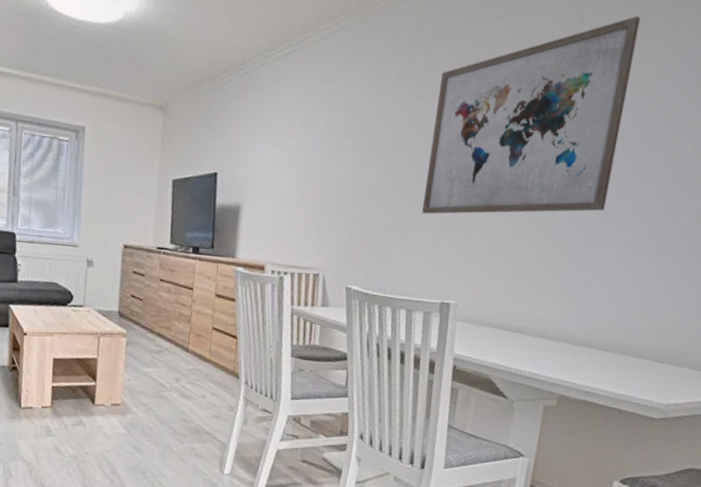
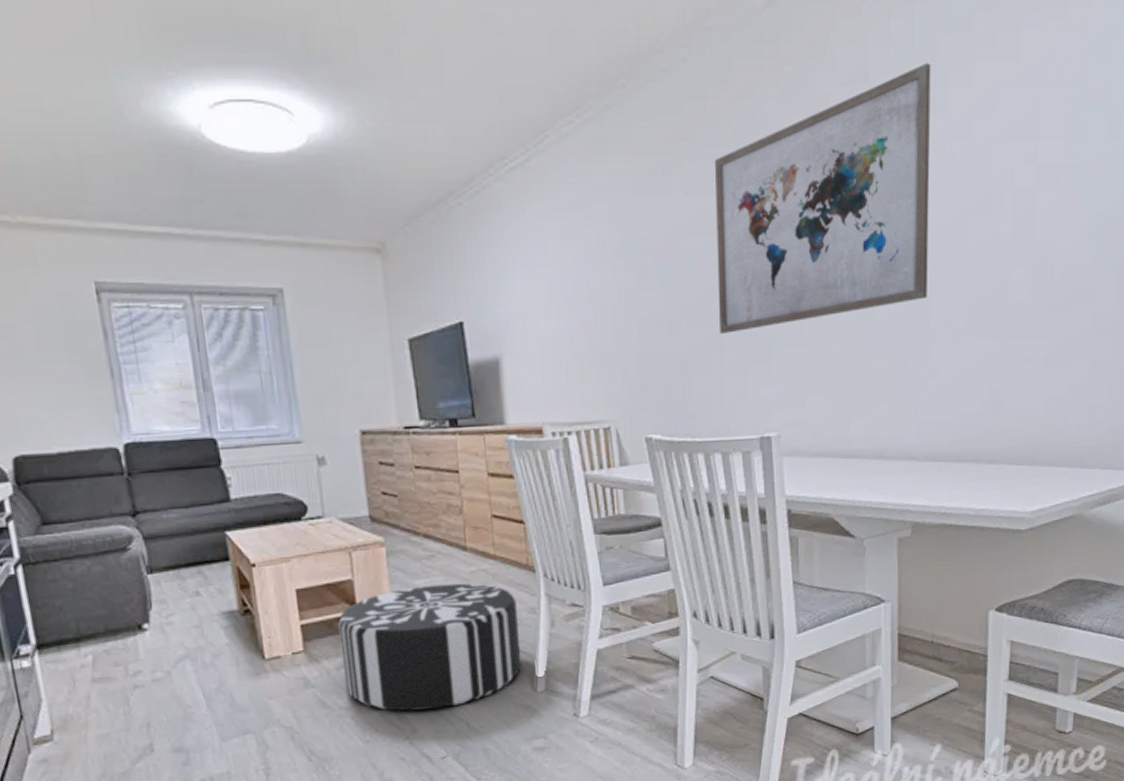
pouf: none [77,372,220,472] -> present [338,583,522,711]

